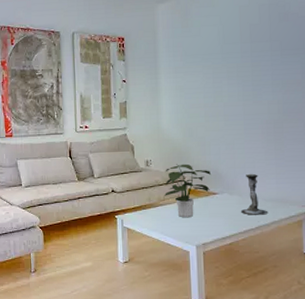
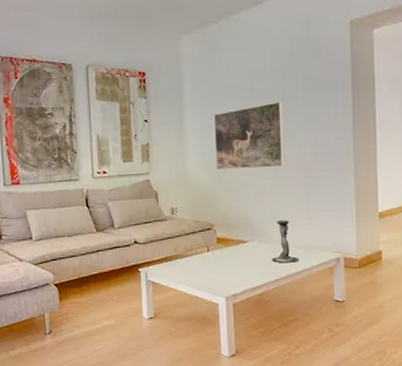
potted plant: present [165,163,211,218] -> none [192,210,240,269]
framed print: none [186,63,253,126] -> present [213,101,285,170]

